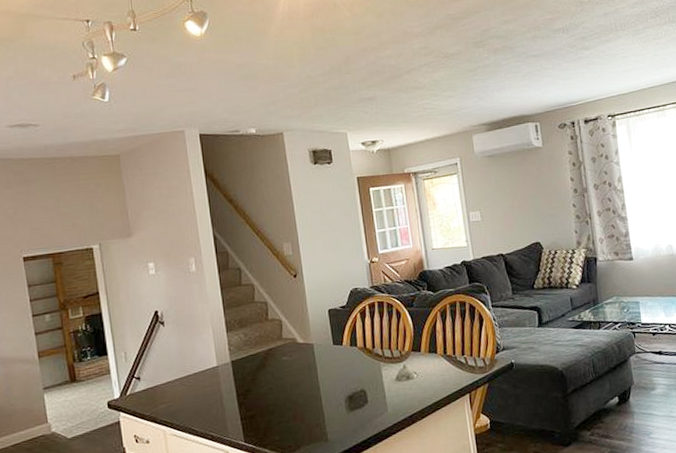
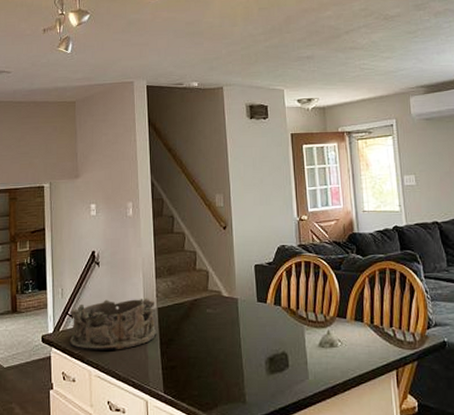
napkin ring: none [137,352,233,411] -> present [69,298,157,351]

